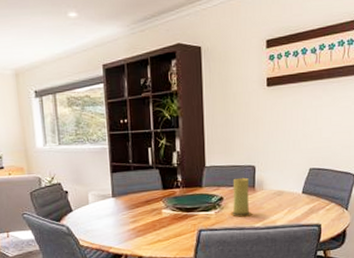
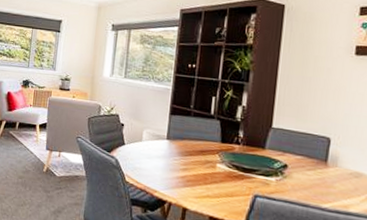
candle: present [230,177,253,217] -> none [293,147,322,194]

